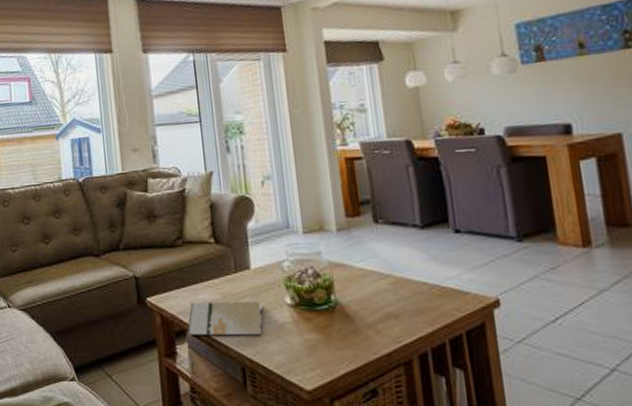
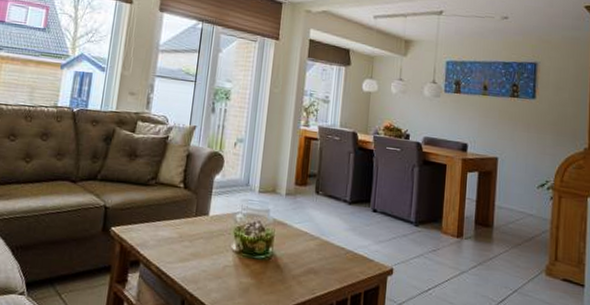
brochure: present [187,301,263,336] -> none [142,237,212,274]

